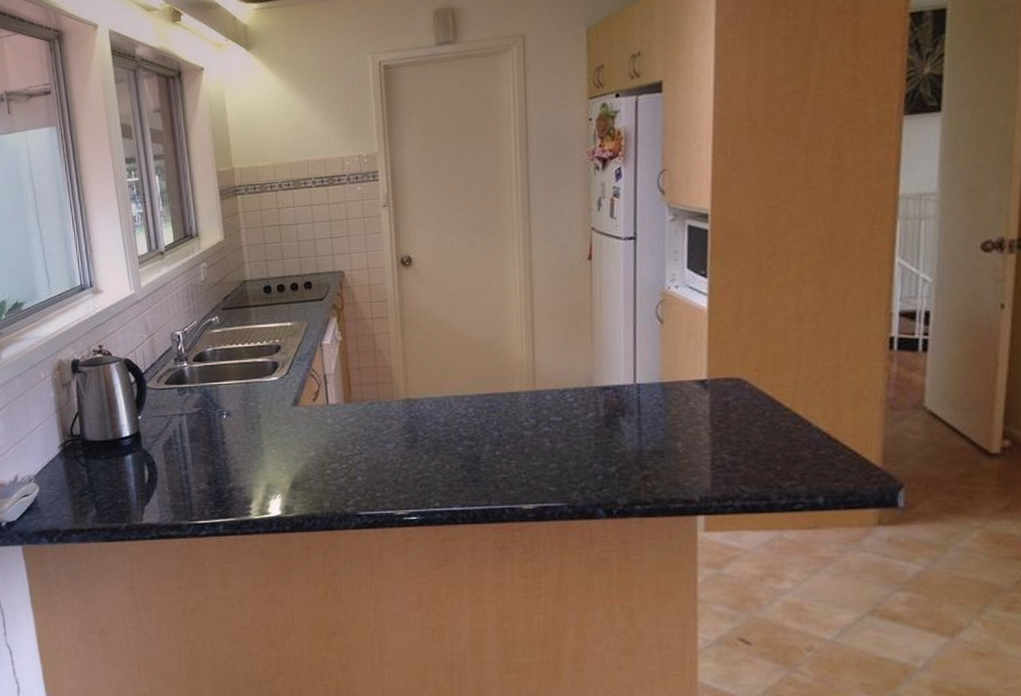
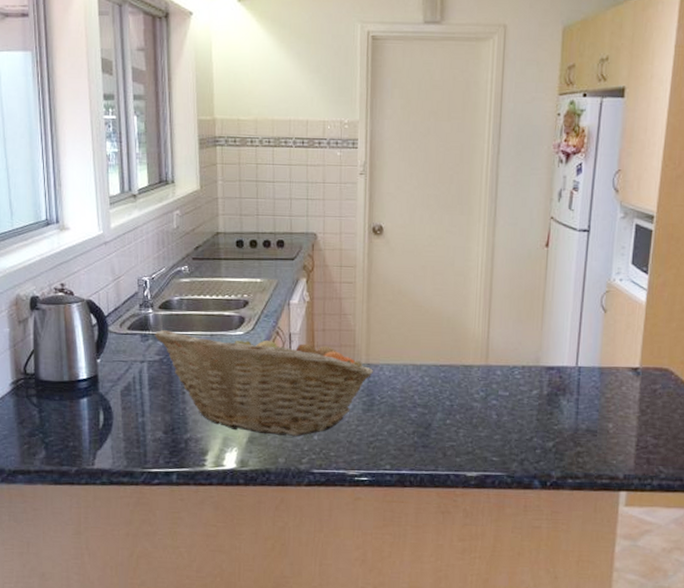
fruit basket: none [190,372,414,479] -> present [154,330,373,436]

